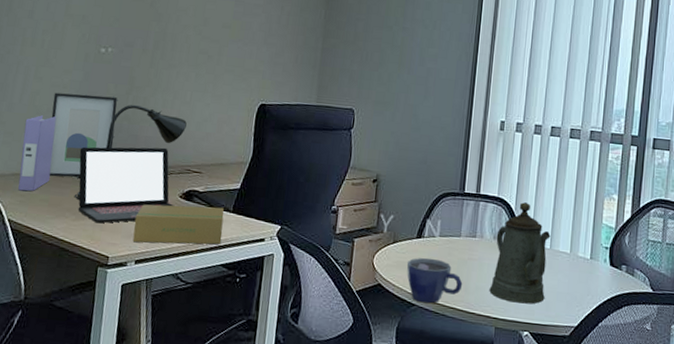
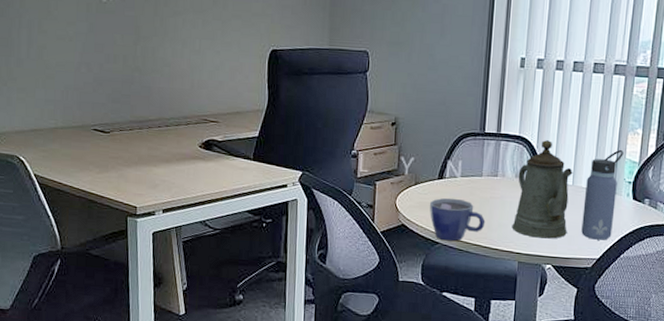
binder: present [18,115,57,192] -> none [36,70,69,147]
picture frame: present [49,92,119,178] -> none [60,46,127,132]
desk lamp: present [74,105,187,200] -> none [95,56,198,153]
laptop: present [78,147,174,224] -> none [94,98,194,175]
box: present [132,204,224,245] -> none [157,155,245,193]
water bottle: none [559,214,600,307] -> present [581,149,624,240]

